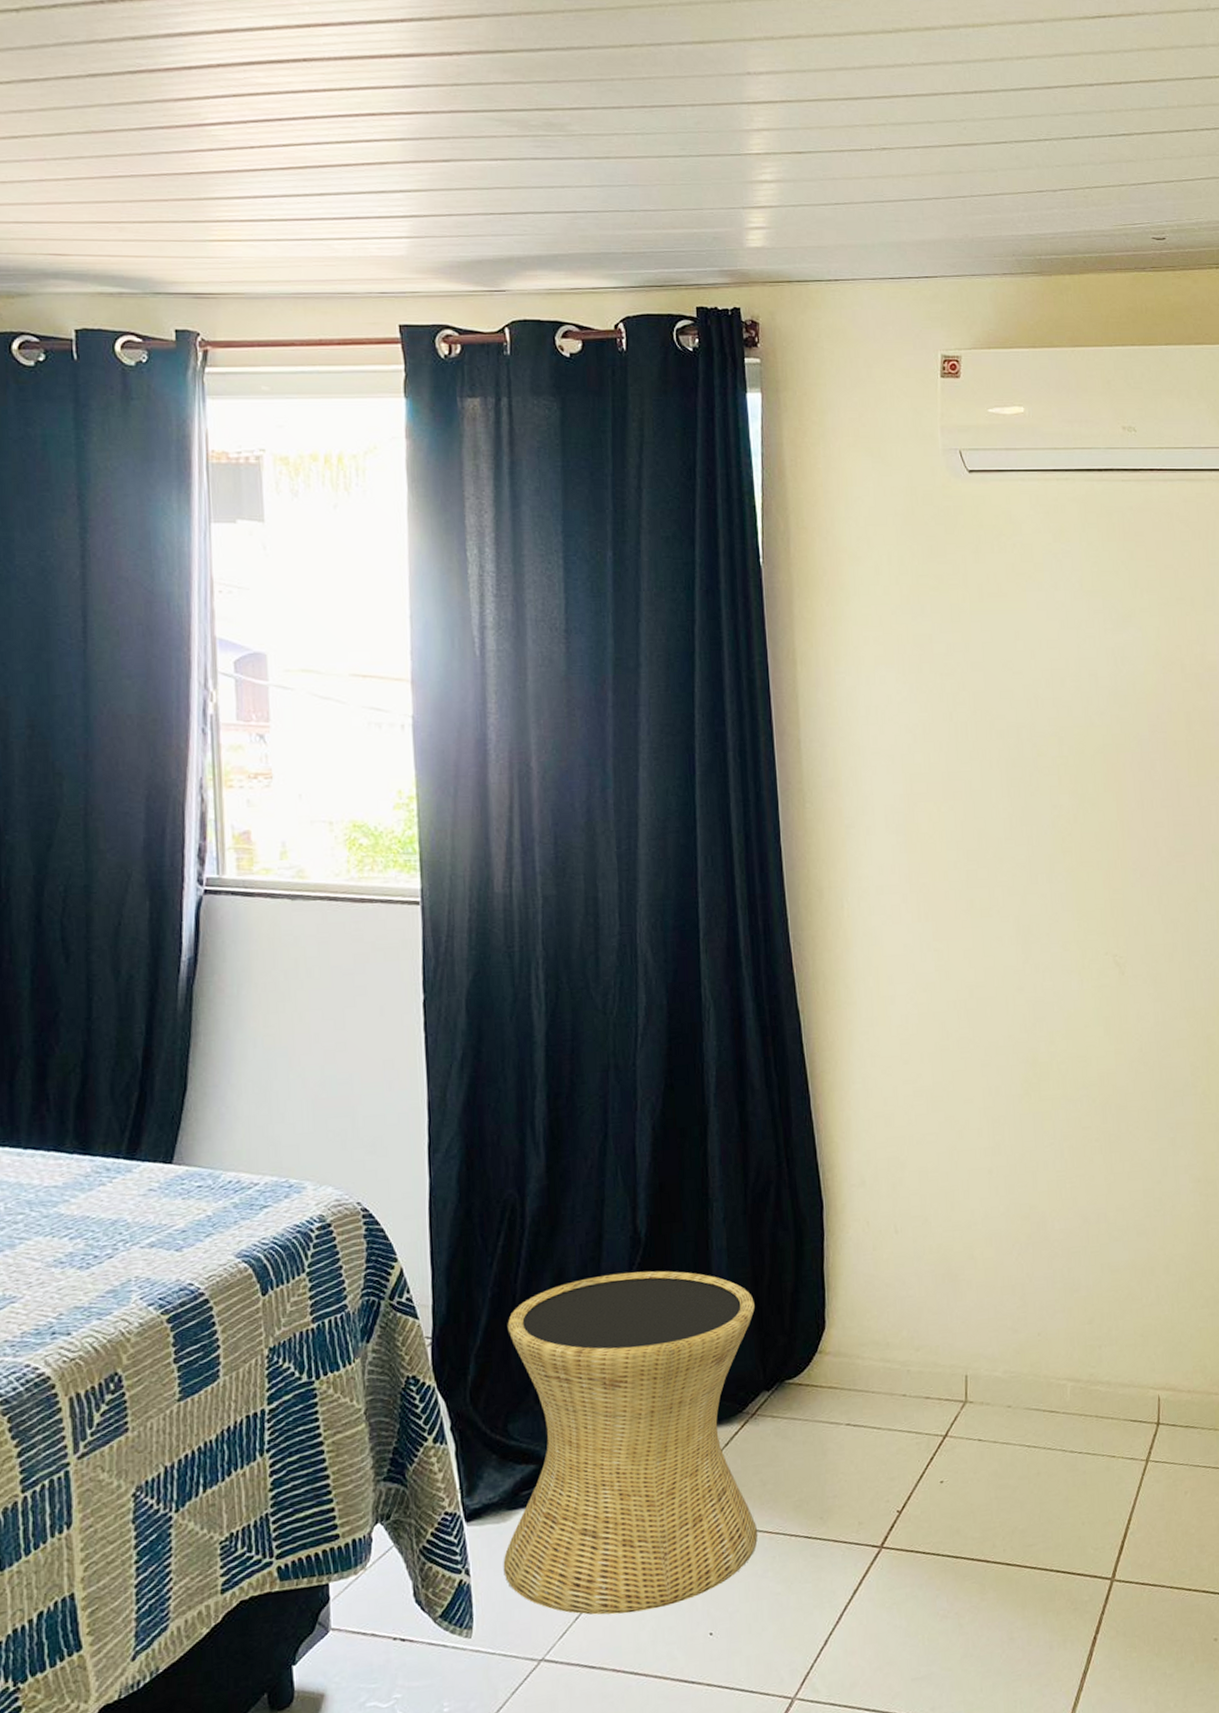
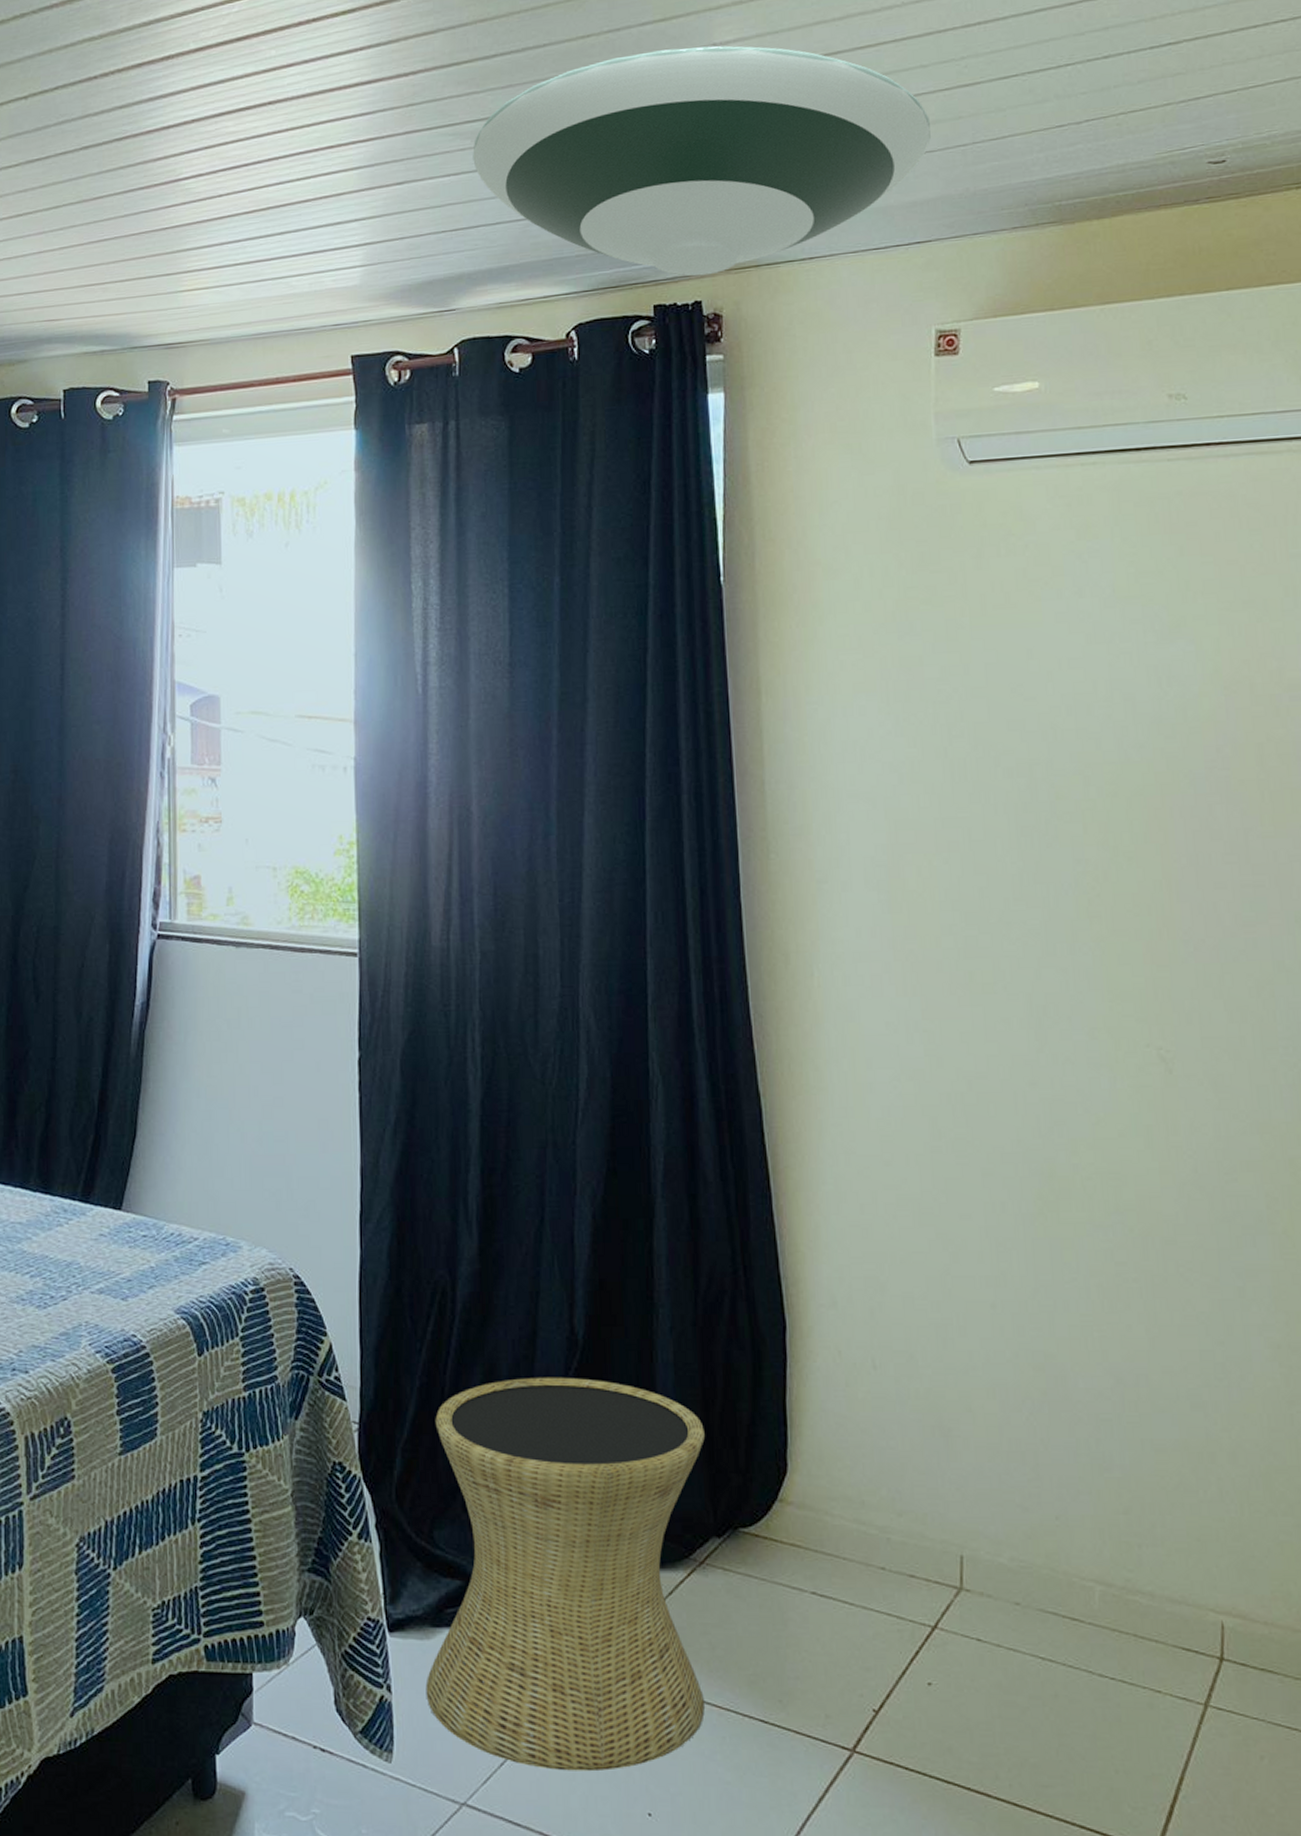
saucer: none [520,70,936,285] -> present [473,45,931,277]

